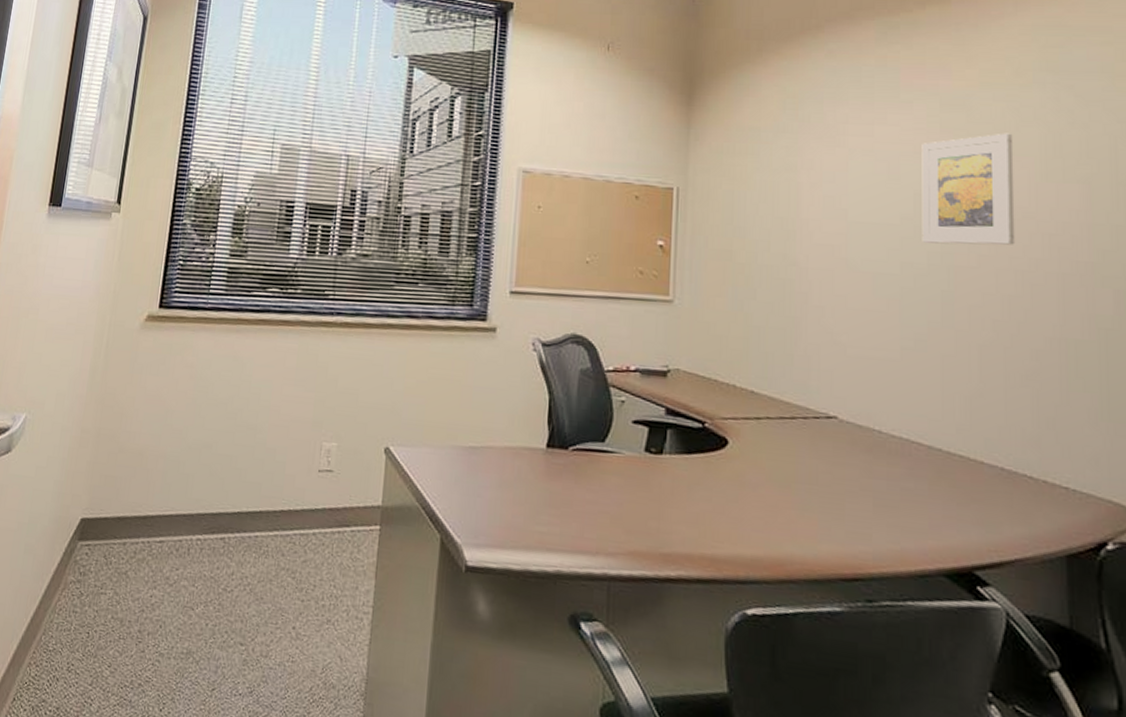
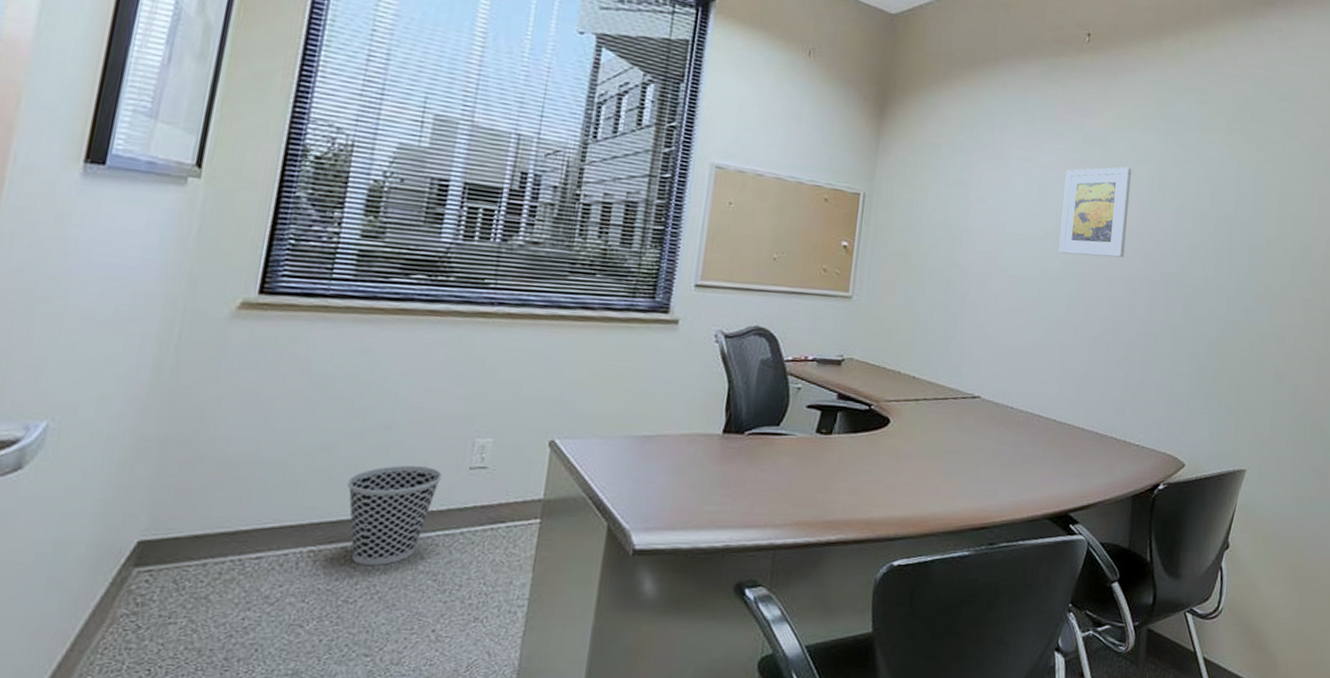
wastebasket: none [223,464,297,559] -> present [346,465,443,565]

